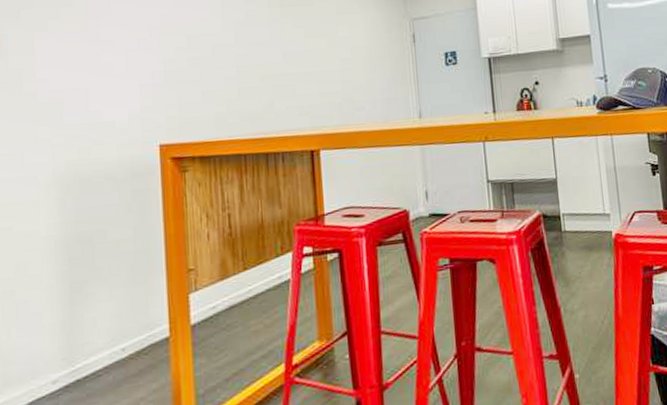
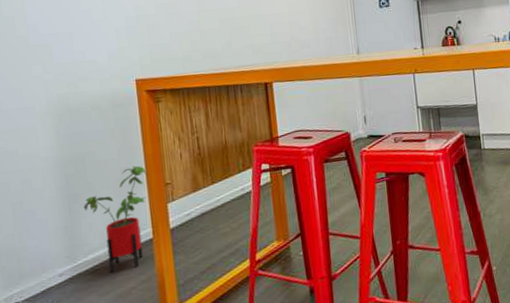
house plant: none [88,247,168,380] -> present [83,165,148,273]

